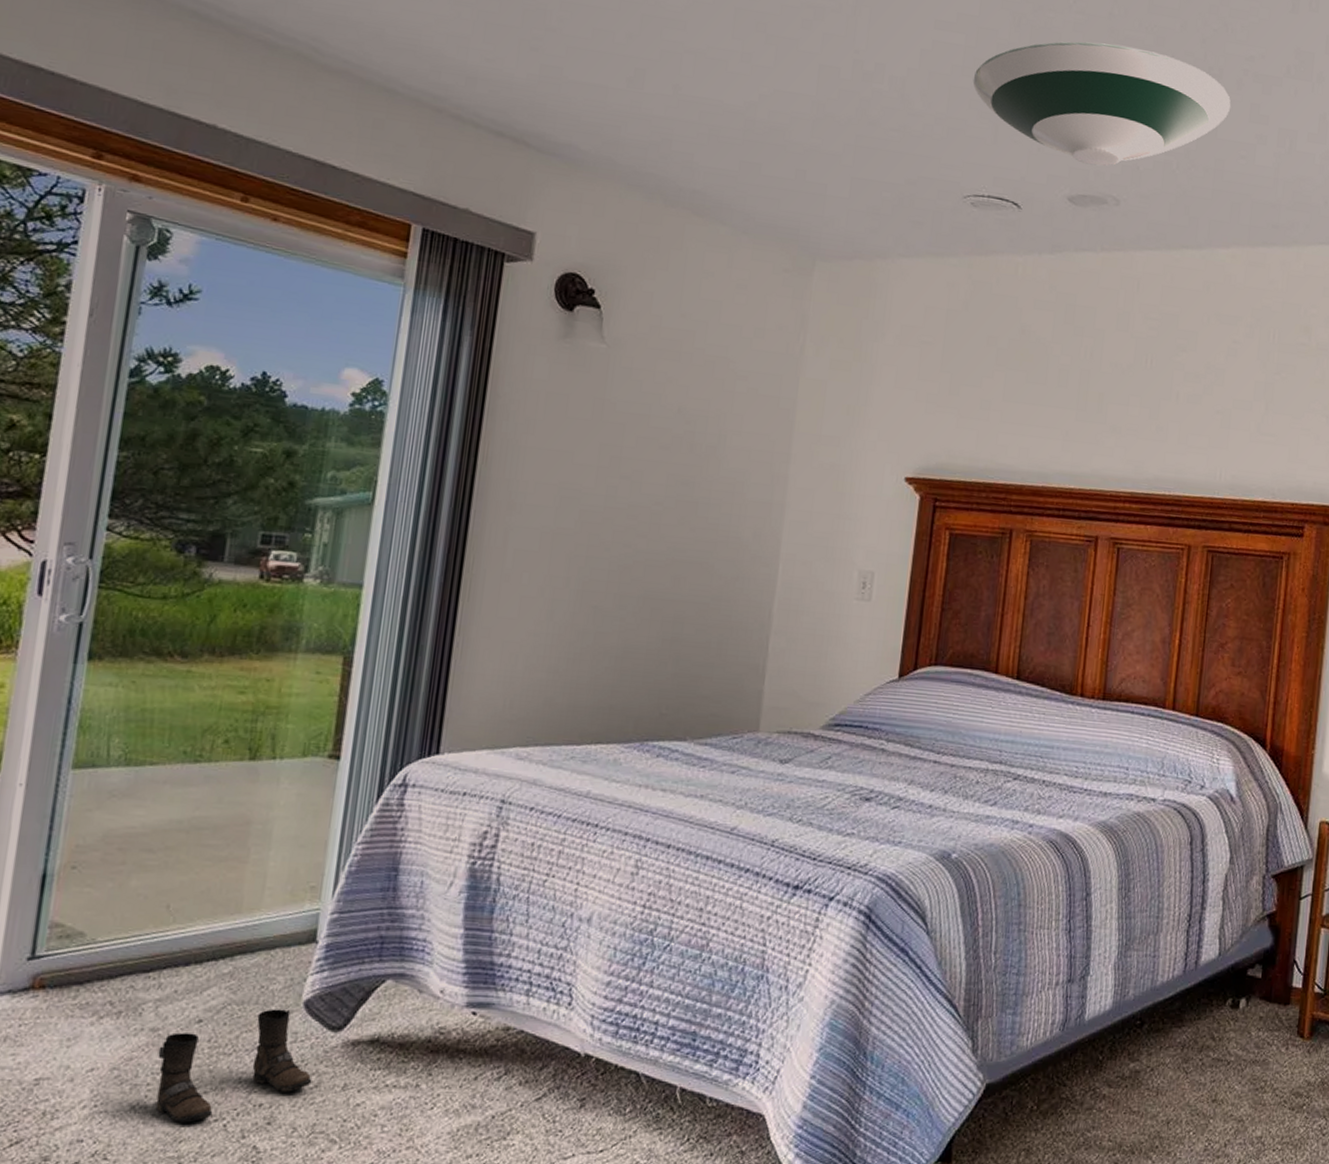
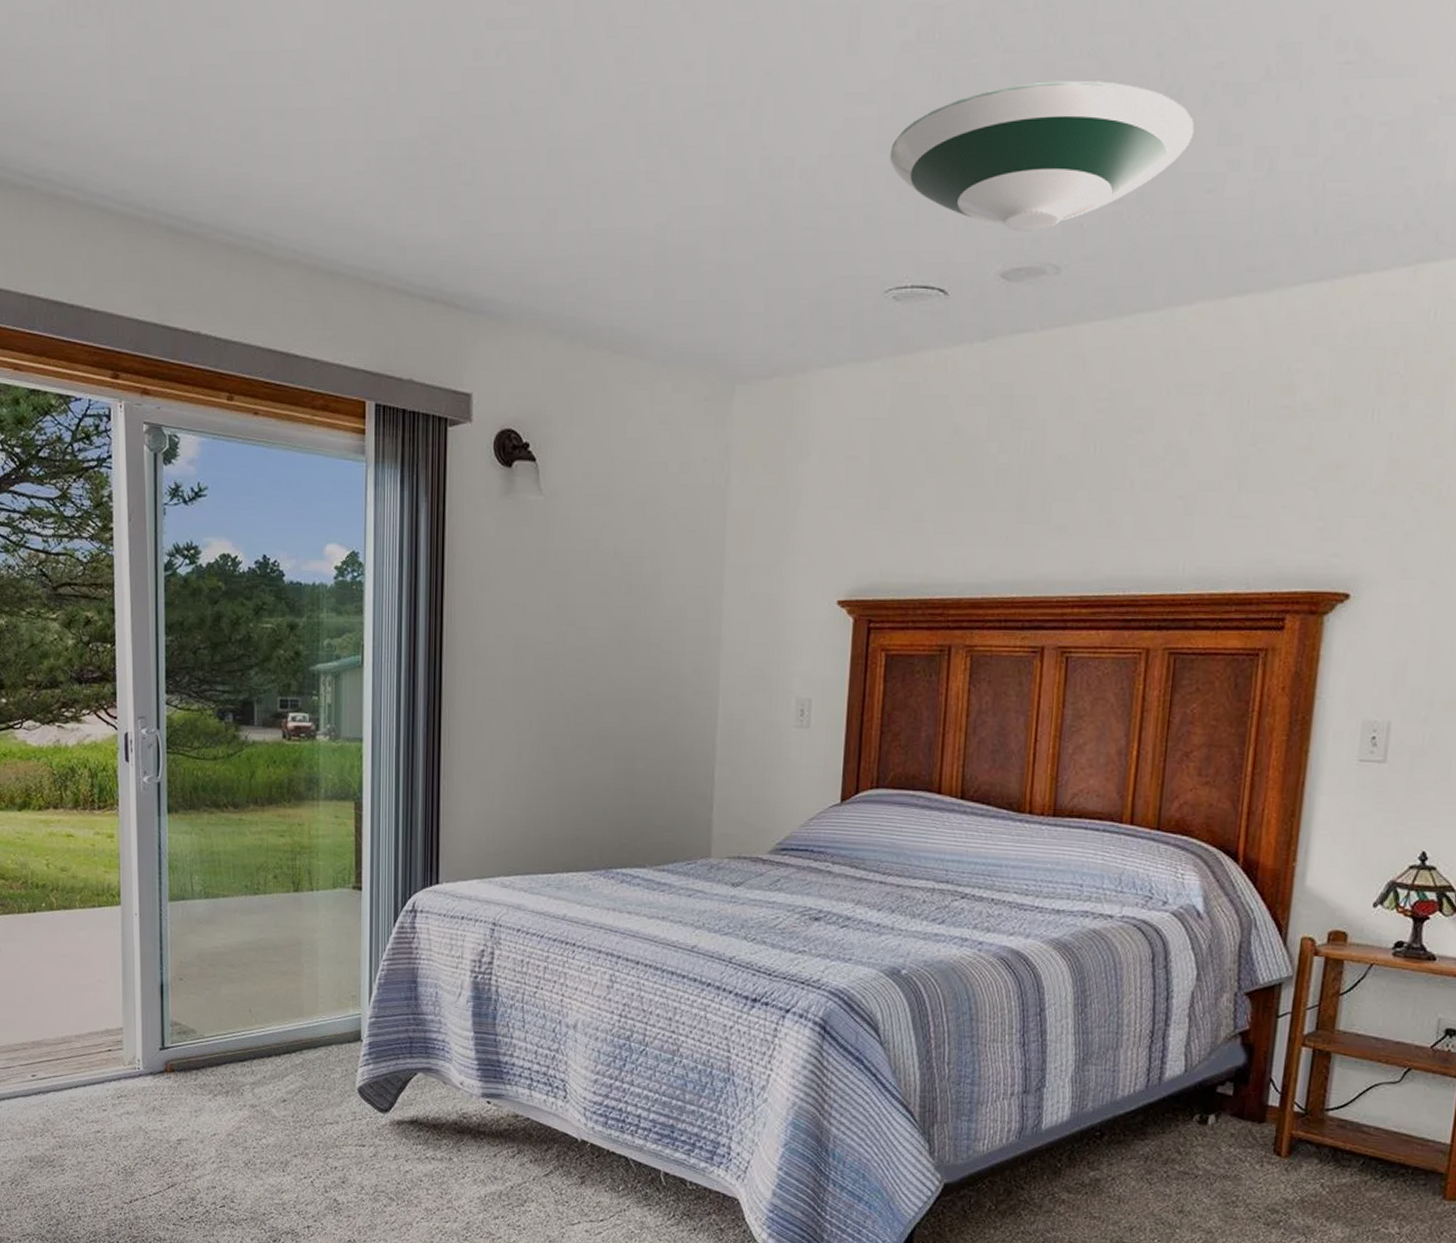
boots: present [155,1009,312,1123] -> none [258,1093,371,1179]

